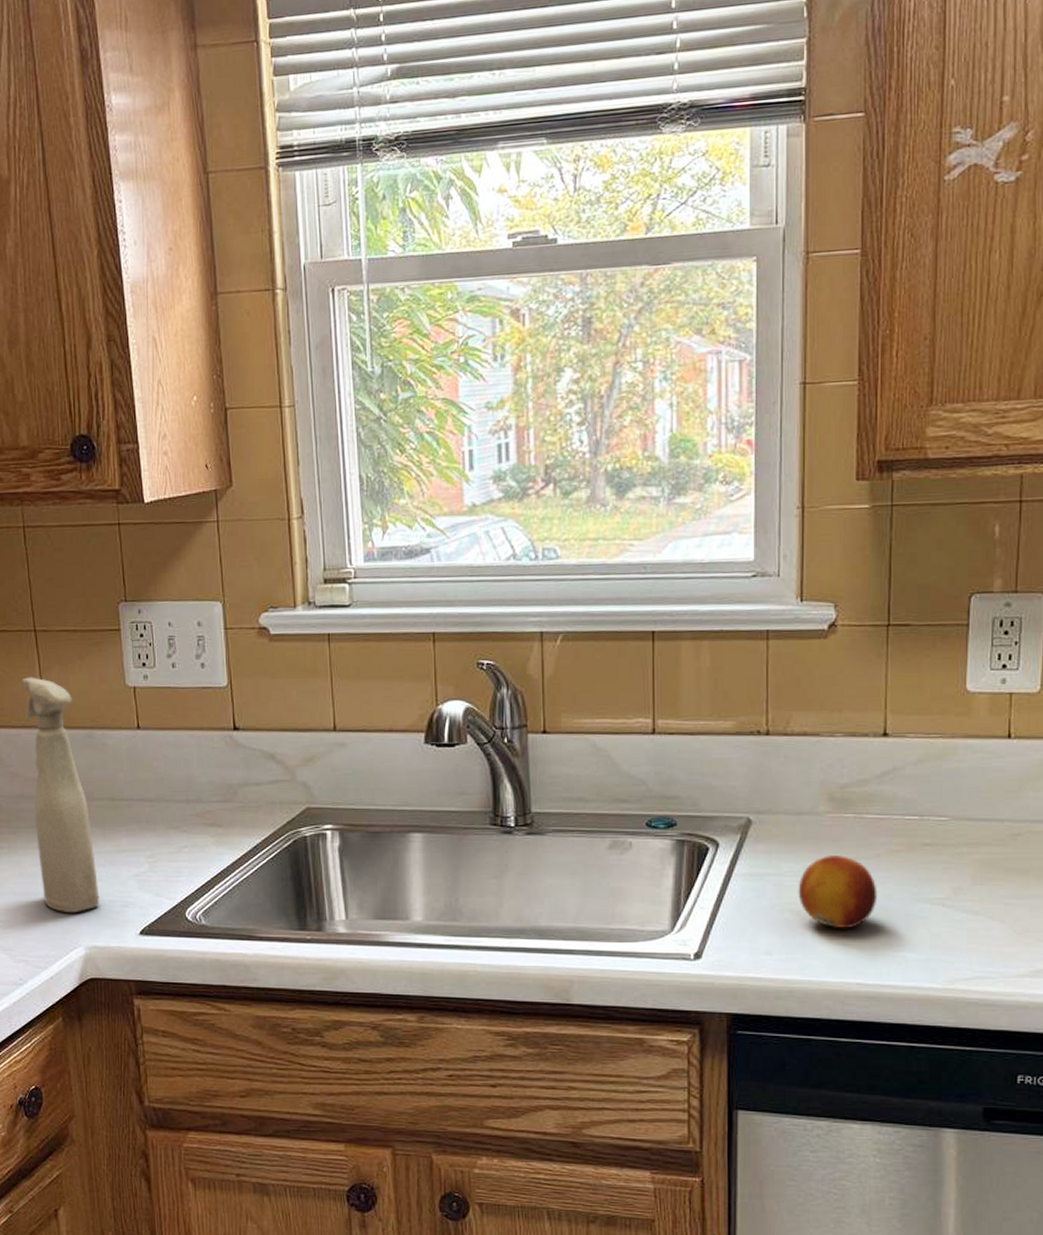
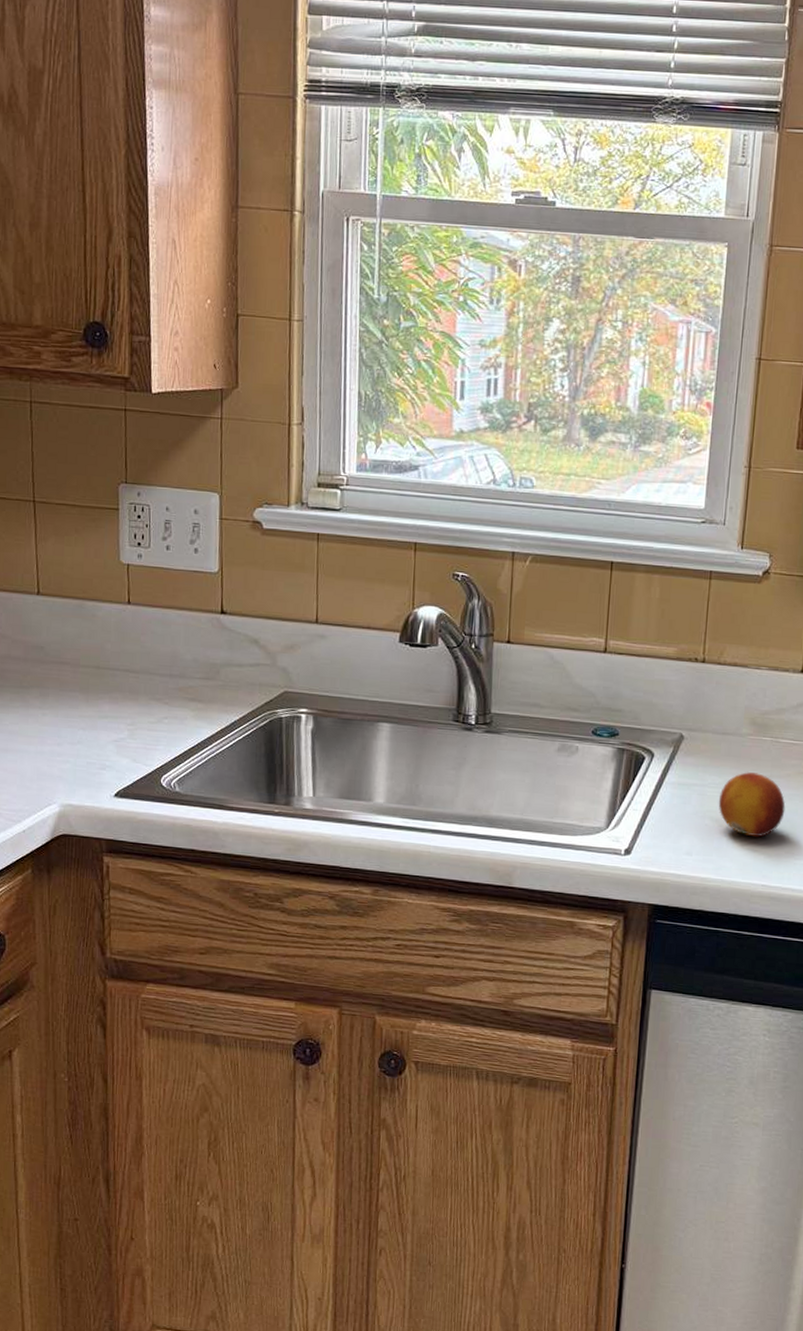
spray bottle: present [22,677,100,913] -> none [17,544,78,772]

